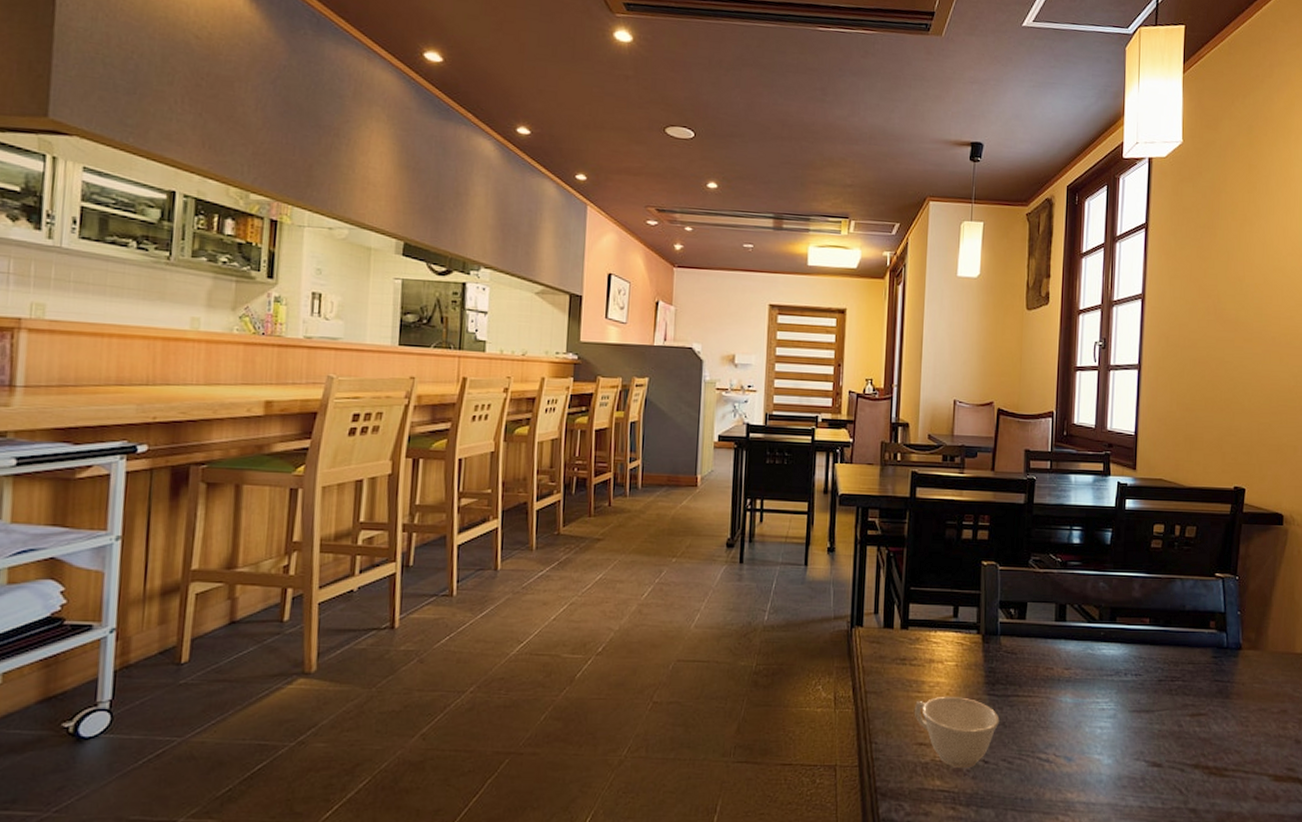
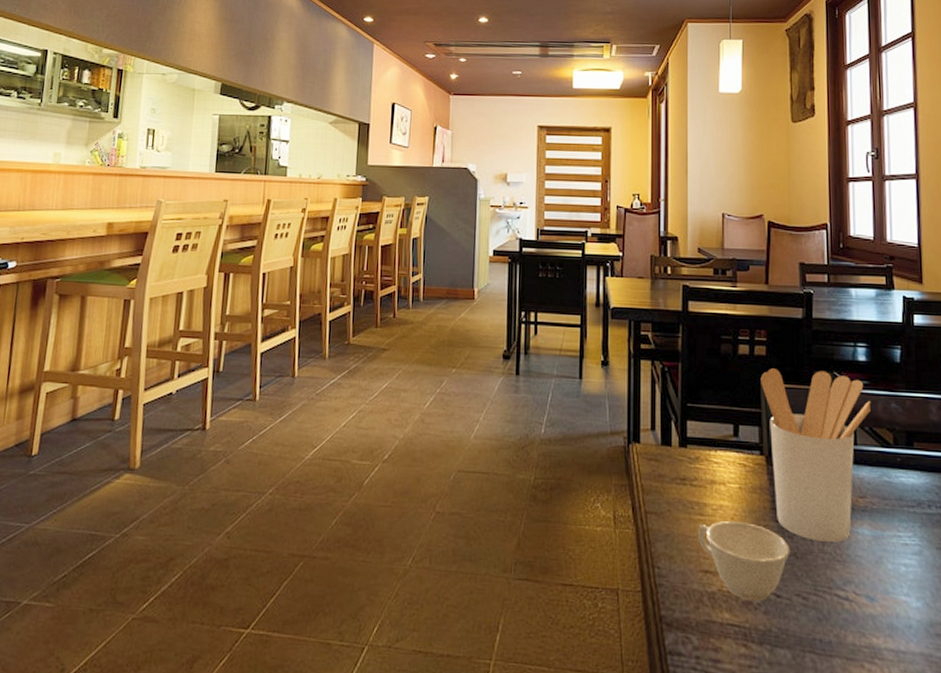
utensil holder: none [981,552,1082,711] -> present [761,368,871,542]

